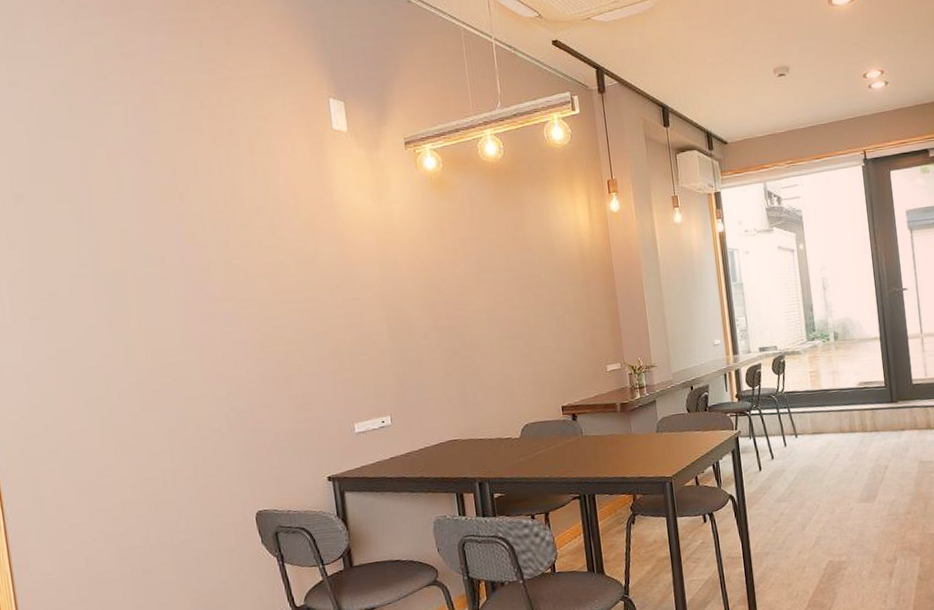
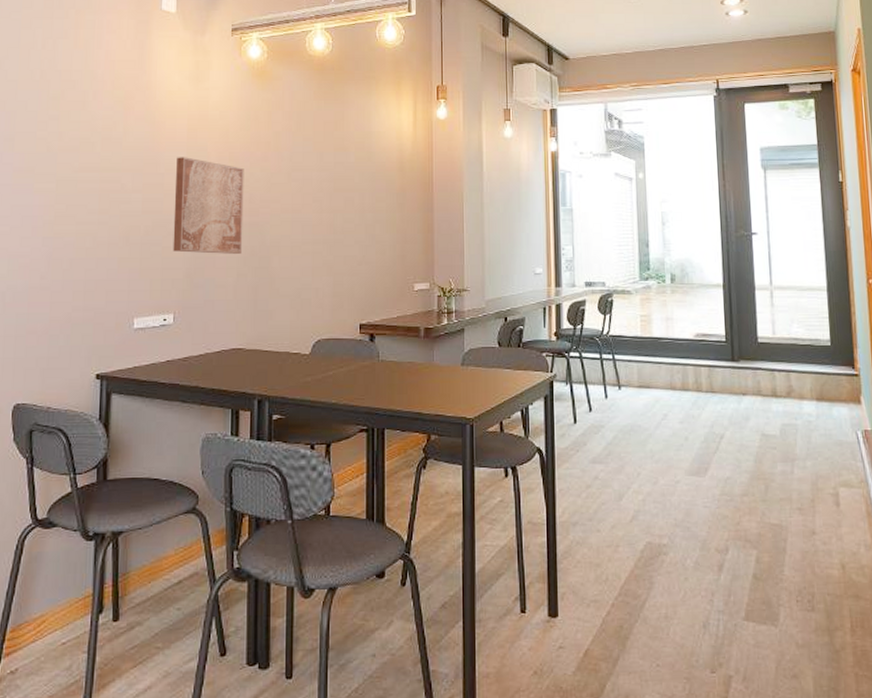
wall art: none [371,270,445,360] -> present [173,157,244,255]

